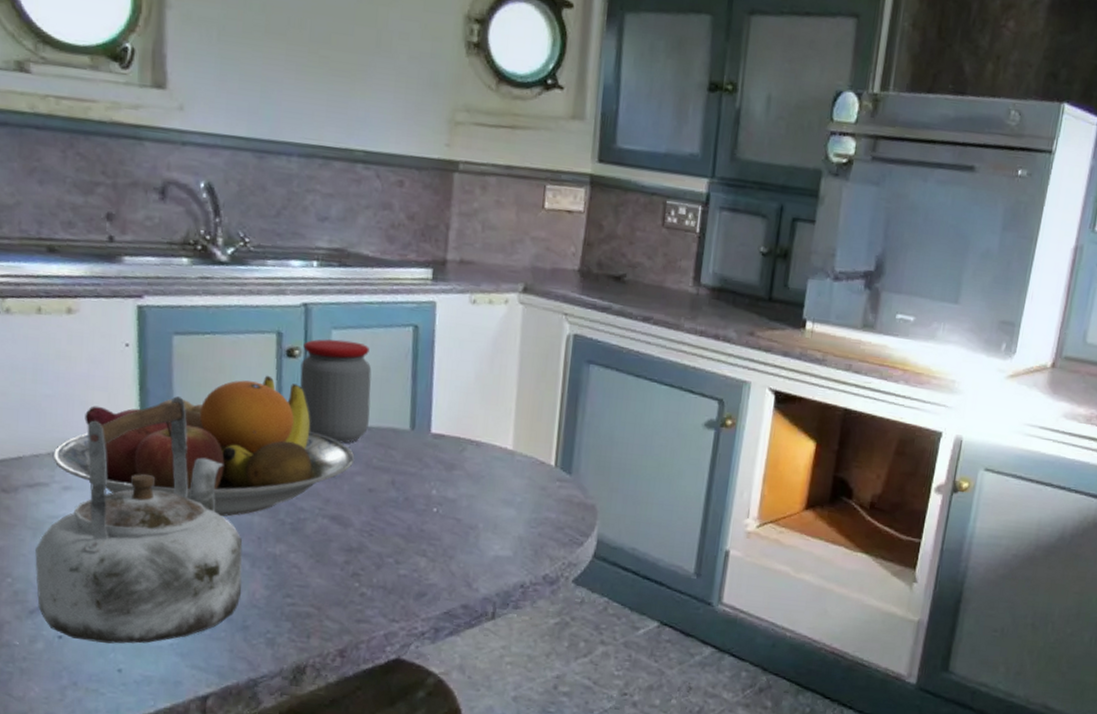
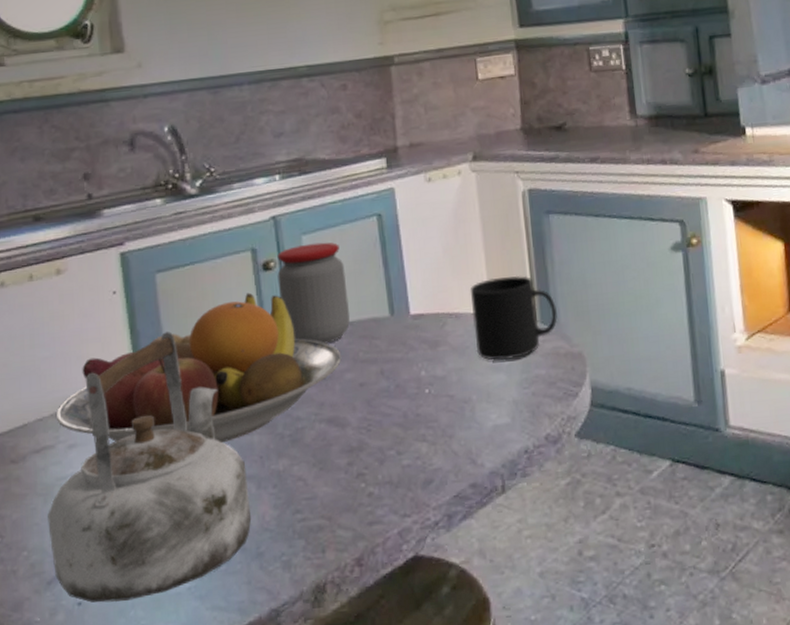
mug: none [491,415,579,498] -> present [470,275,558,361]

